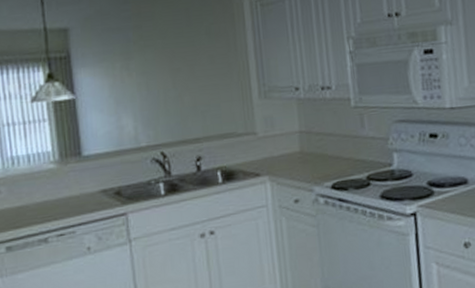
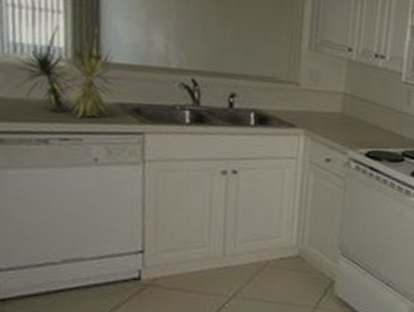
plant: none [13,125,104,212] -> present [14,24,123,118]

